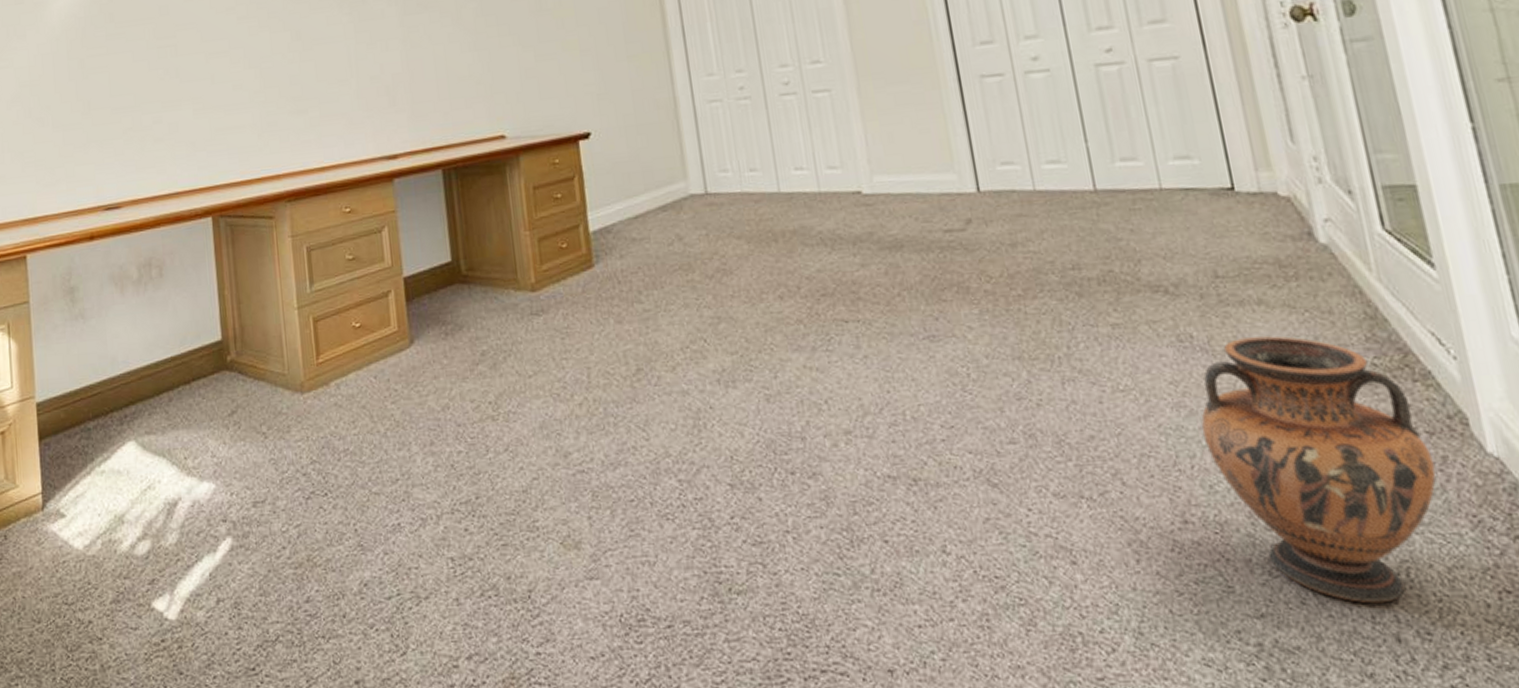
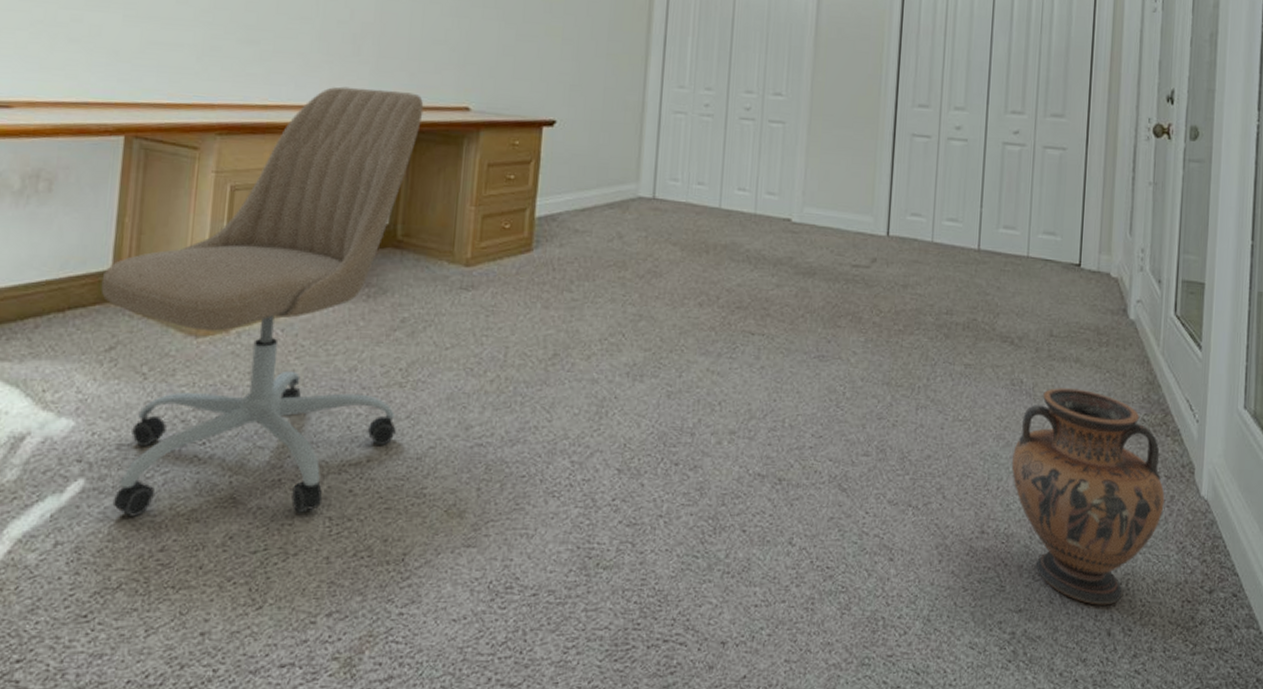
office chair: none [215,131,498,570] -> present [101,86,424,517]

